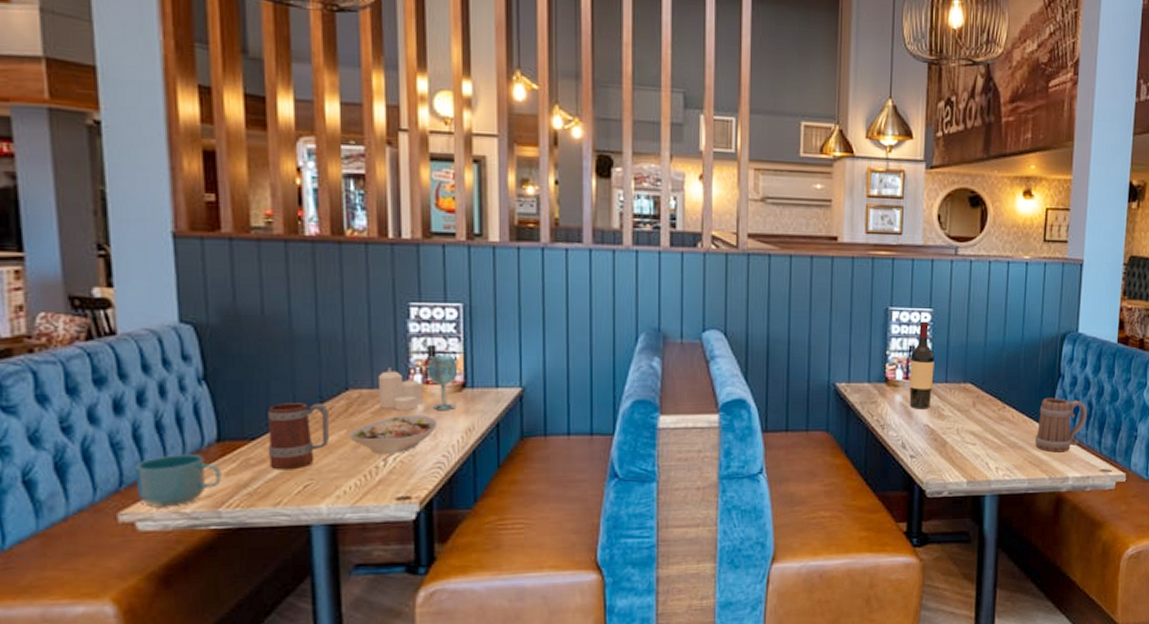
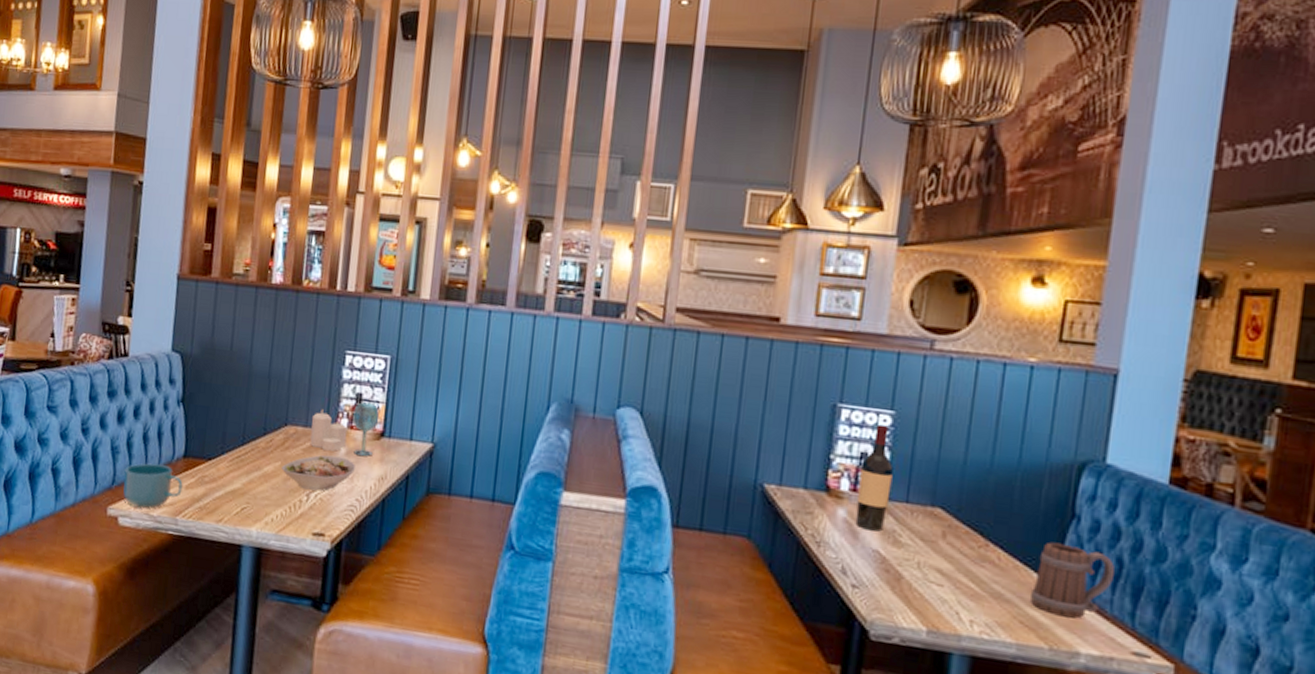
beer mug: present [267,403,329,470] -> none [218,430,269,492]

